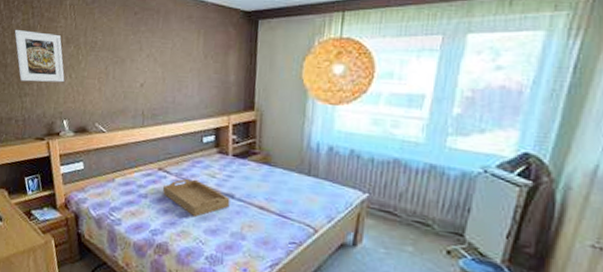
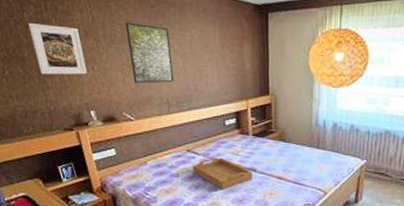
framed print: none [107,29,152,94] -> present [125,22,174,84]

